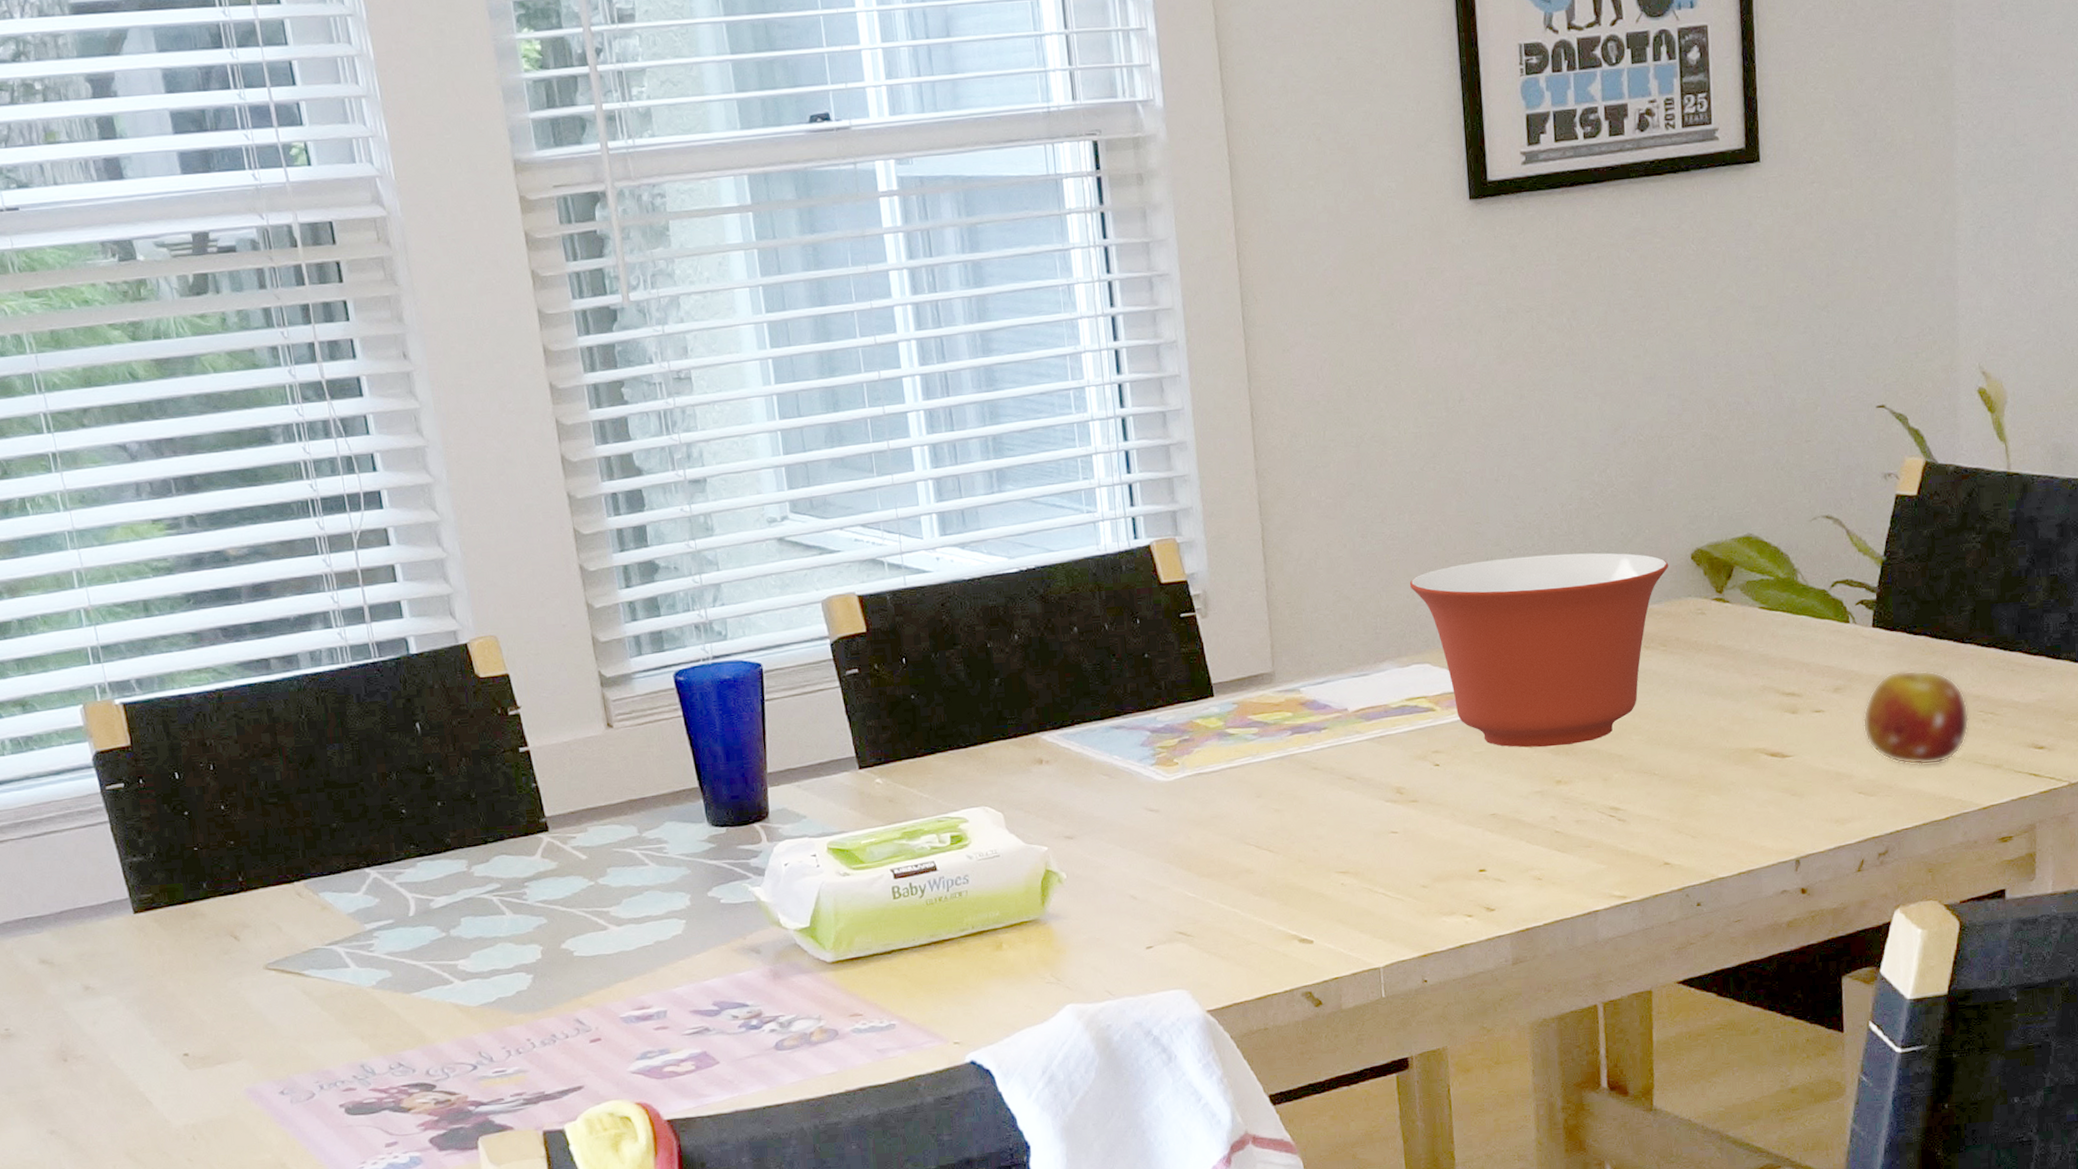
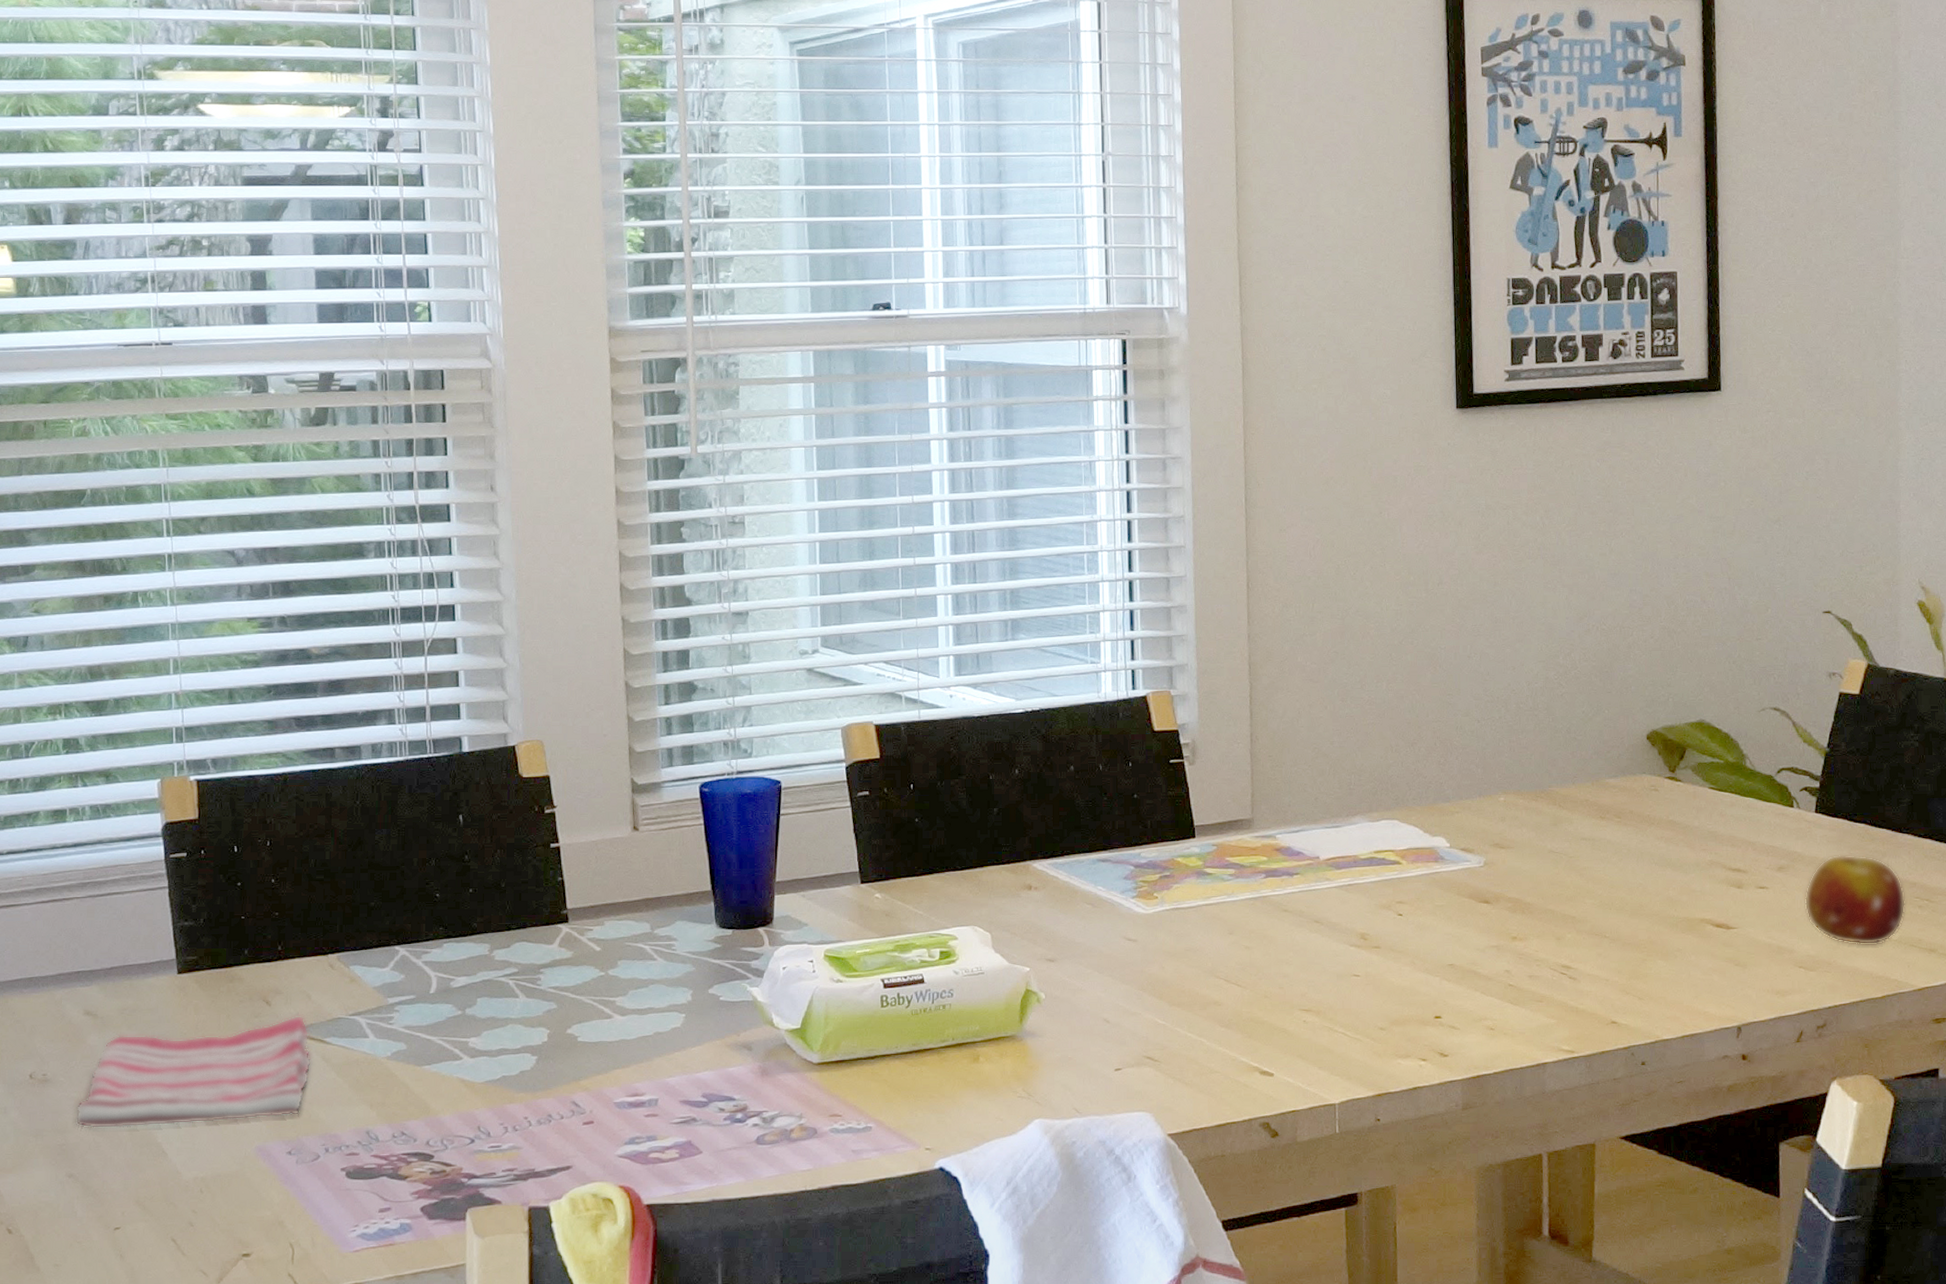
dish towel: none [46,948,293,1082] -> present [75,1015,312,1129]
mixing bowl: present [1409,552,1669,748] -> none [1383,727,1626,905]

